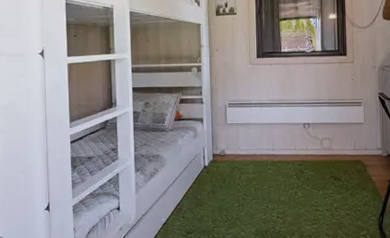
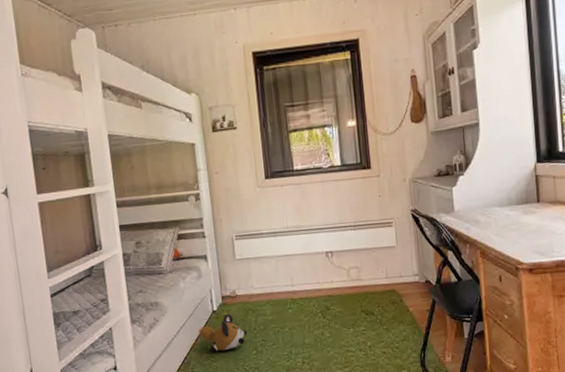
plush toy: none [190,170,232,202] -> present [197,314,248,353]

